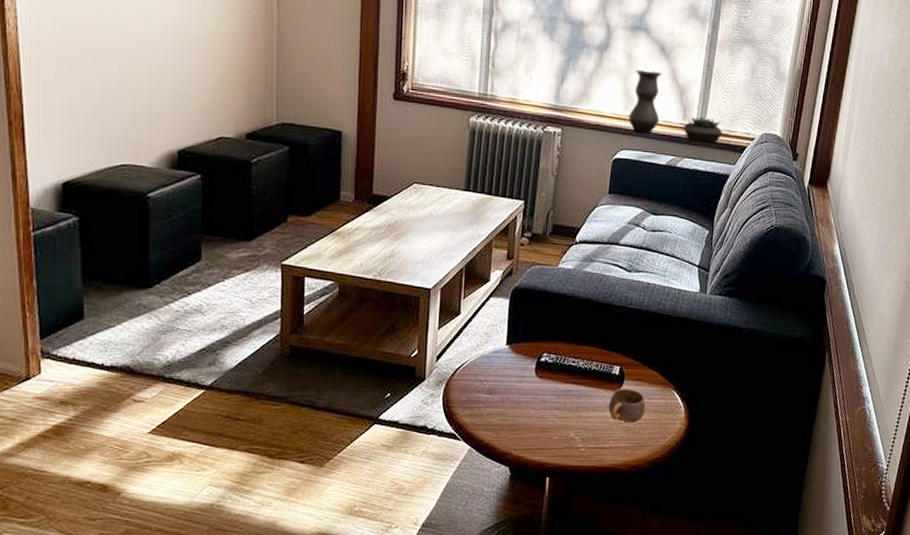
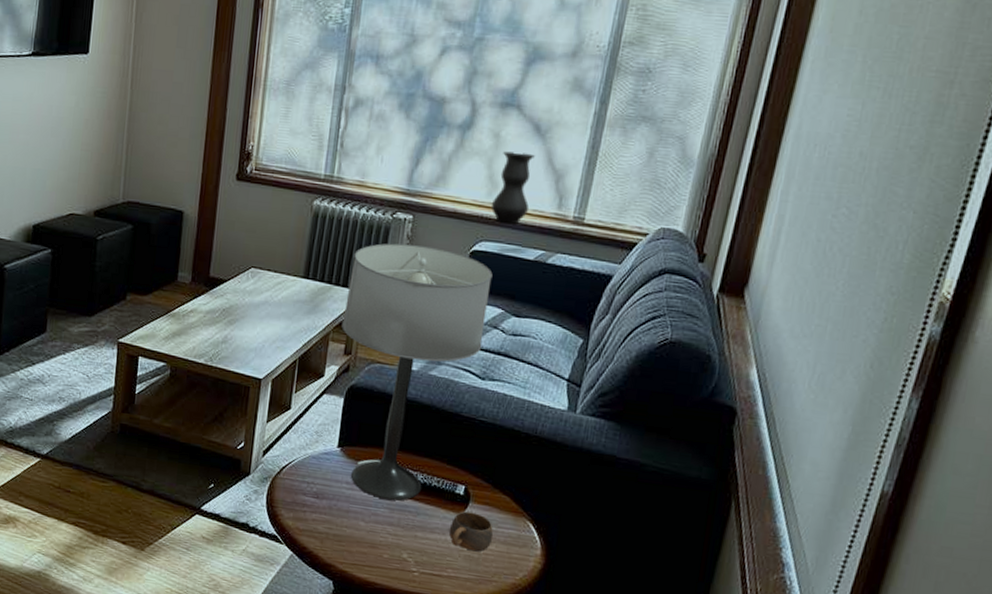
table lamp: none [503,155,633,387] -> present [342,243,493,501]
succulent plant: present [683,116,723,143] -> none [557,205,607,238]

